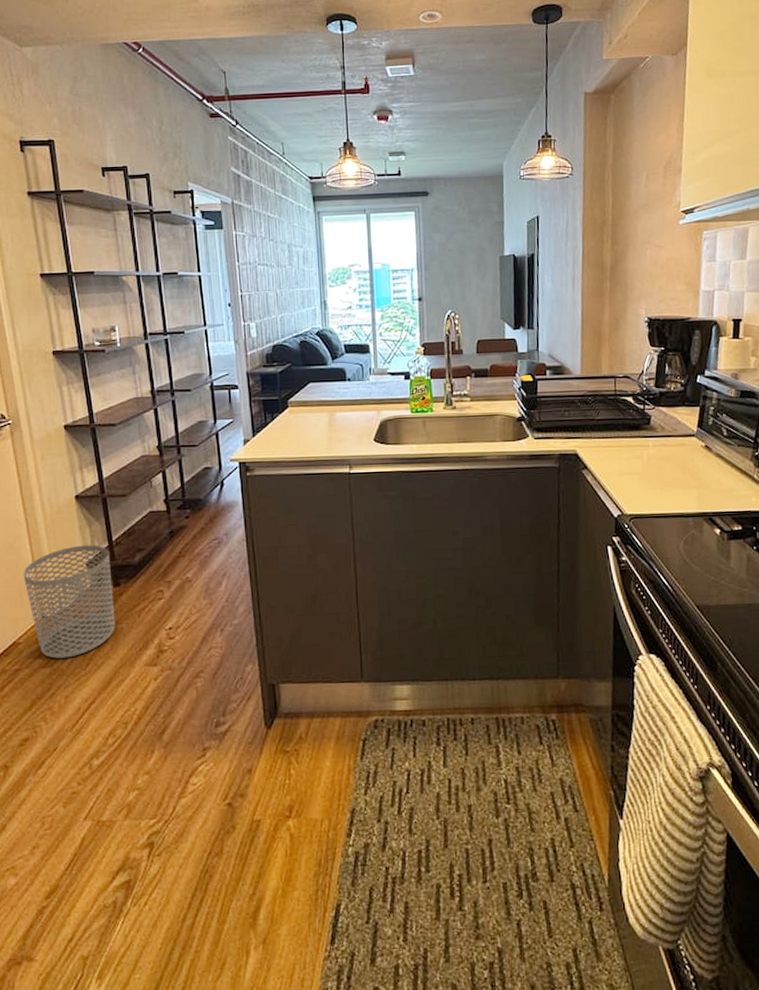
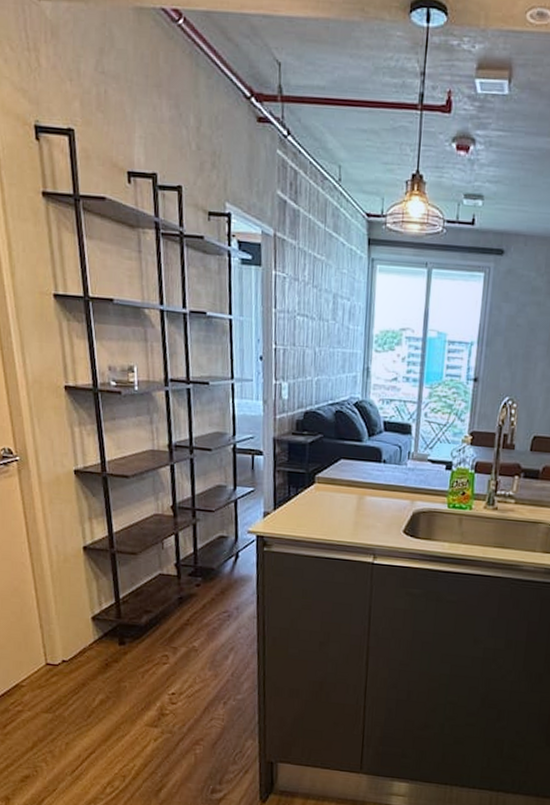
waste bin: present [23,545,115,659] -> none [28,598,119,707]

